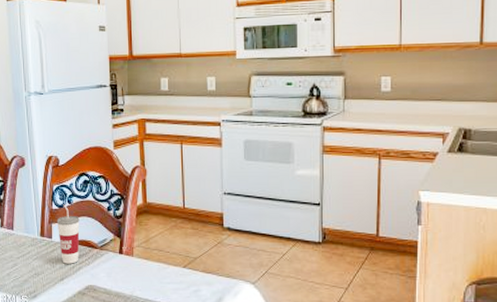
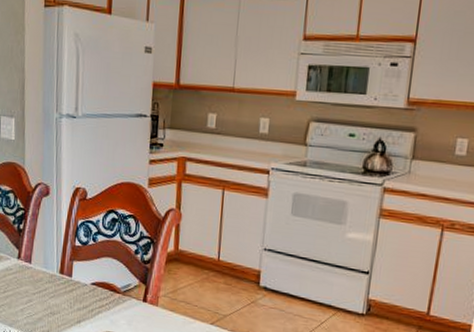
cup: present [56,204,80,264] -> none [78,241,104,307]

